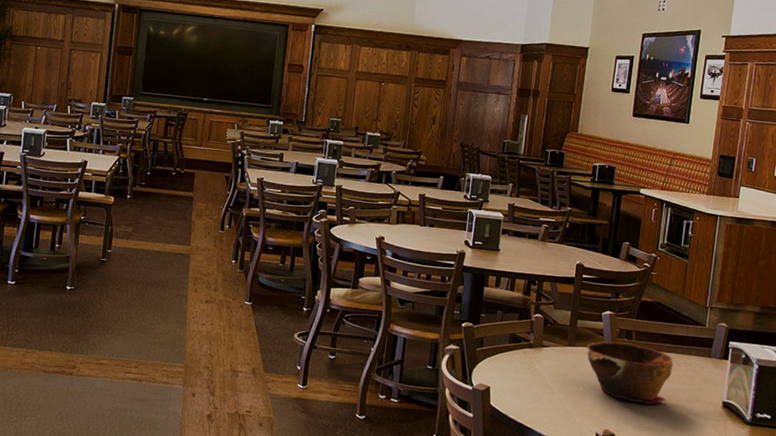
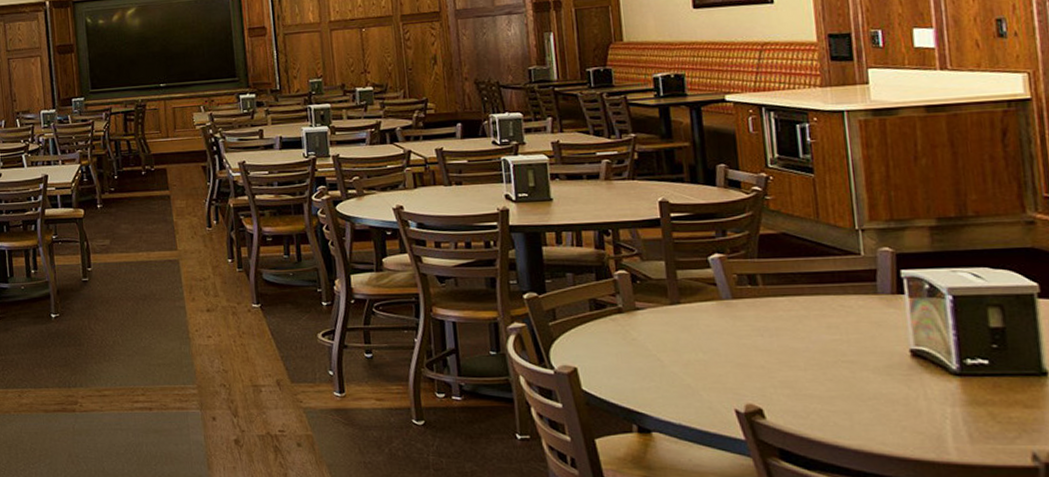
bowl: present [585,341,674,405] -> none [694,290,826,365]

